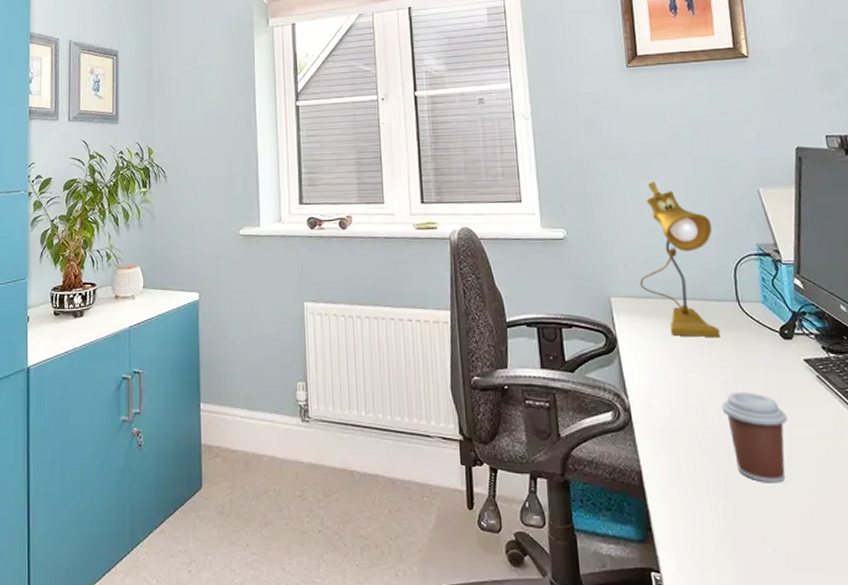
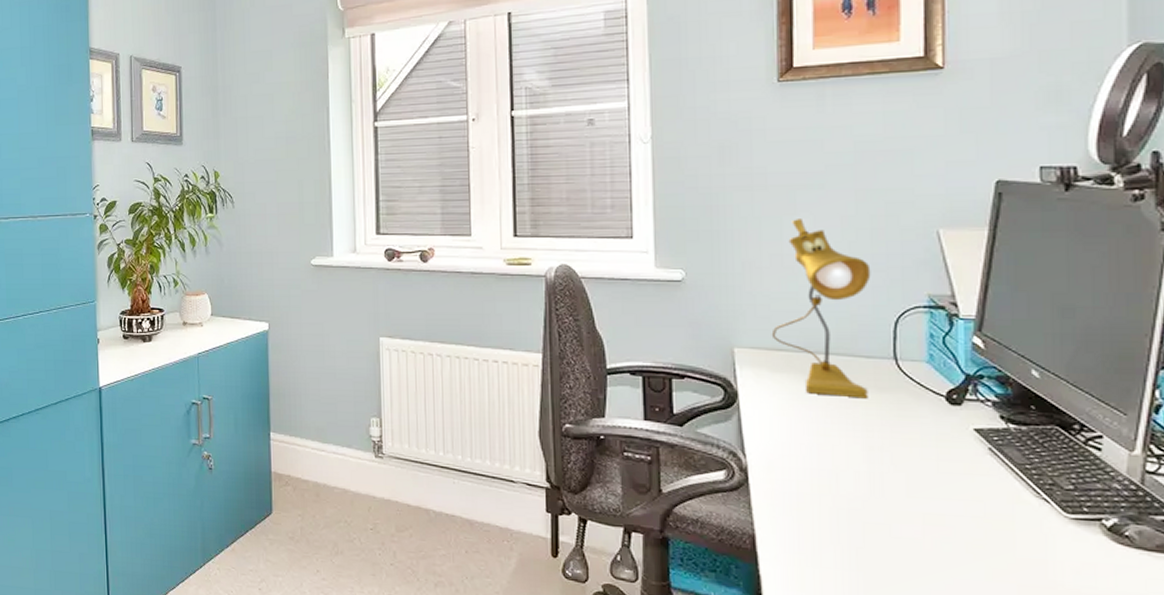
coffee cup: present [721,391,788,483] -> none [861,459,944,561]

